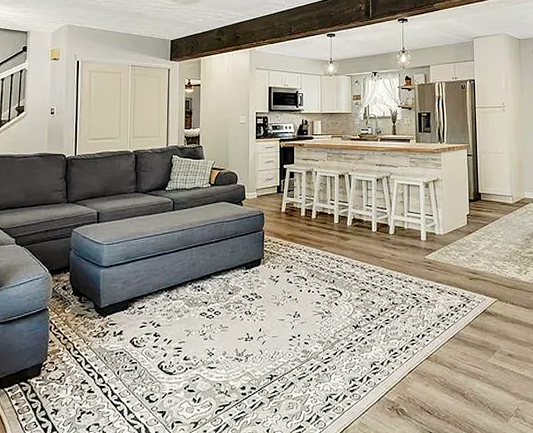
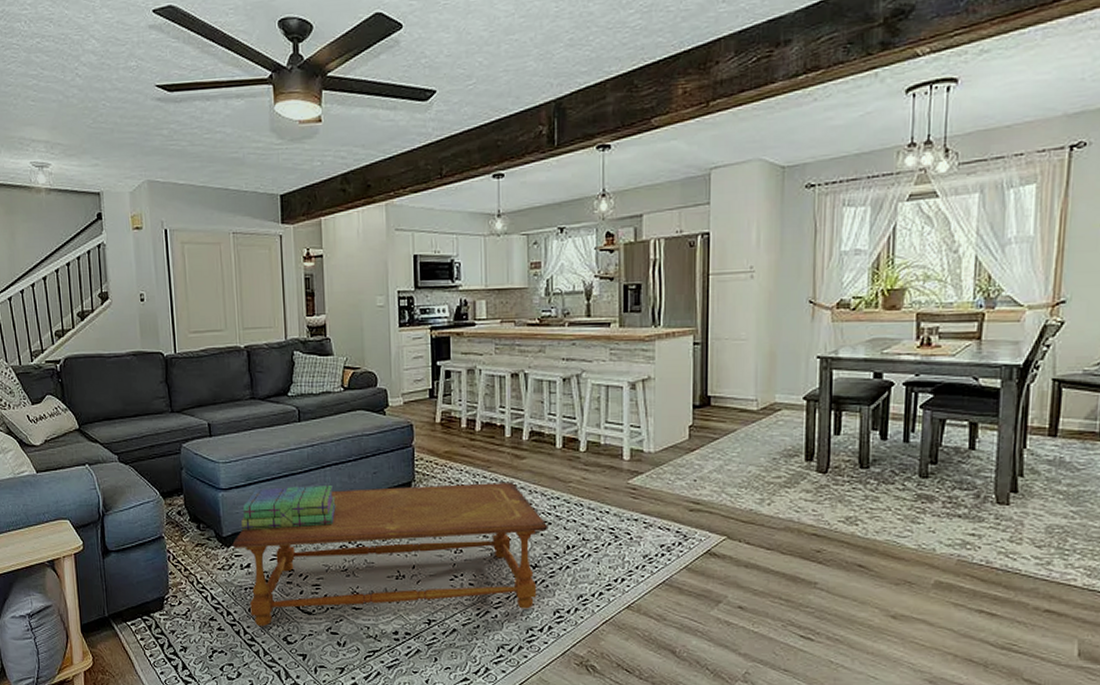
coffee table: none [108,258,367,388] -> present [232,481,549,627]
stack of books: none [118,263,199,302] -> present [241,486,336,530]

